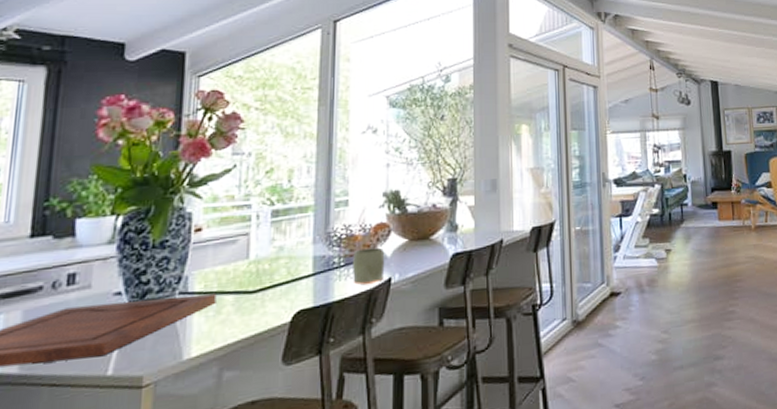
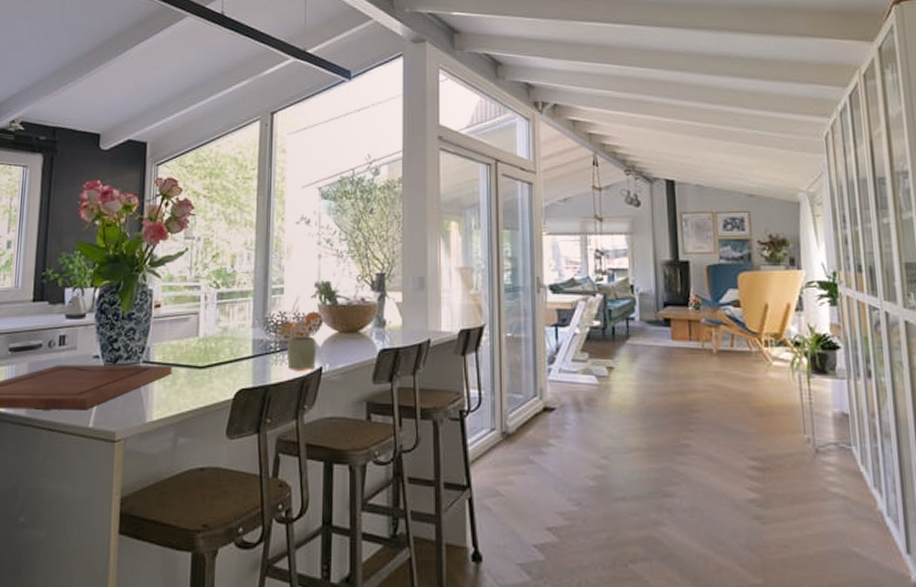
kettle: none [74,214,108,254] -> present [64,285,88,319]

